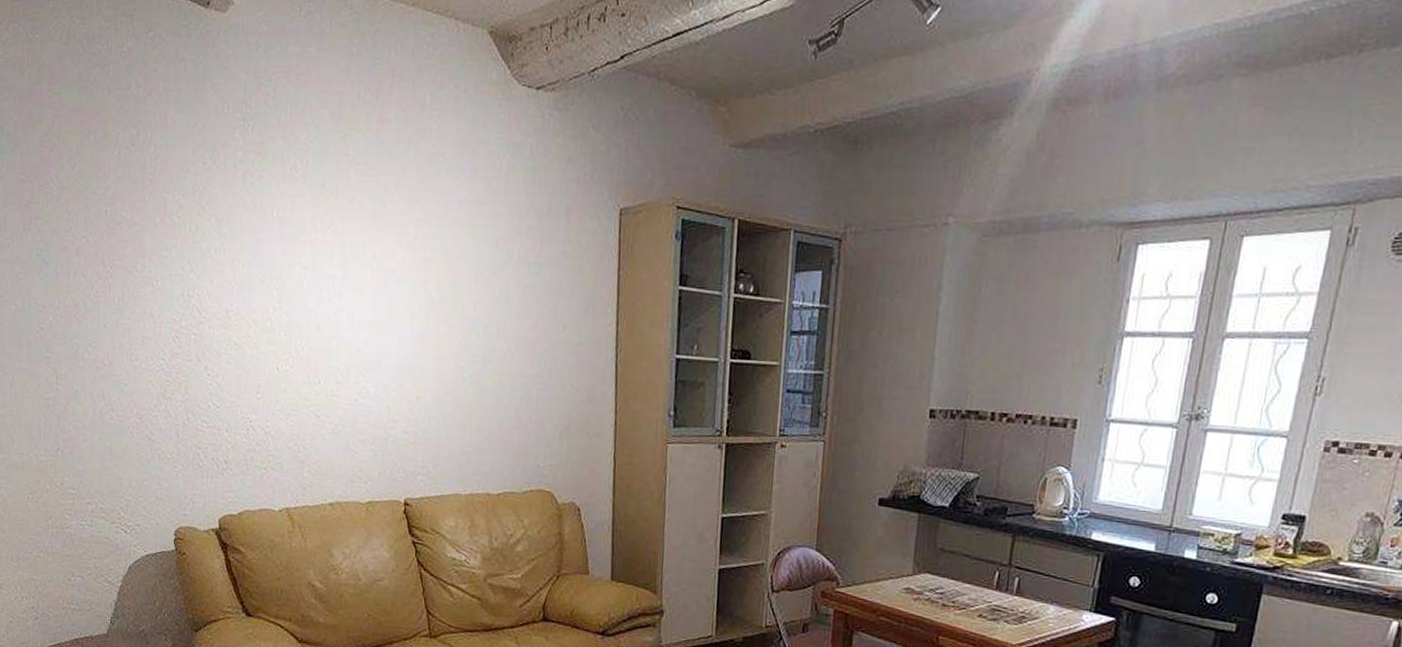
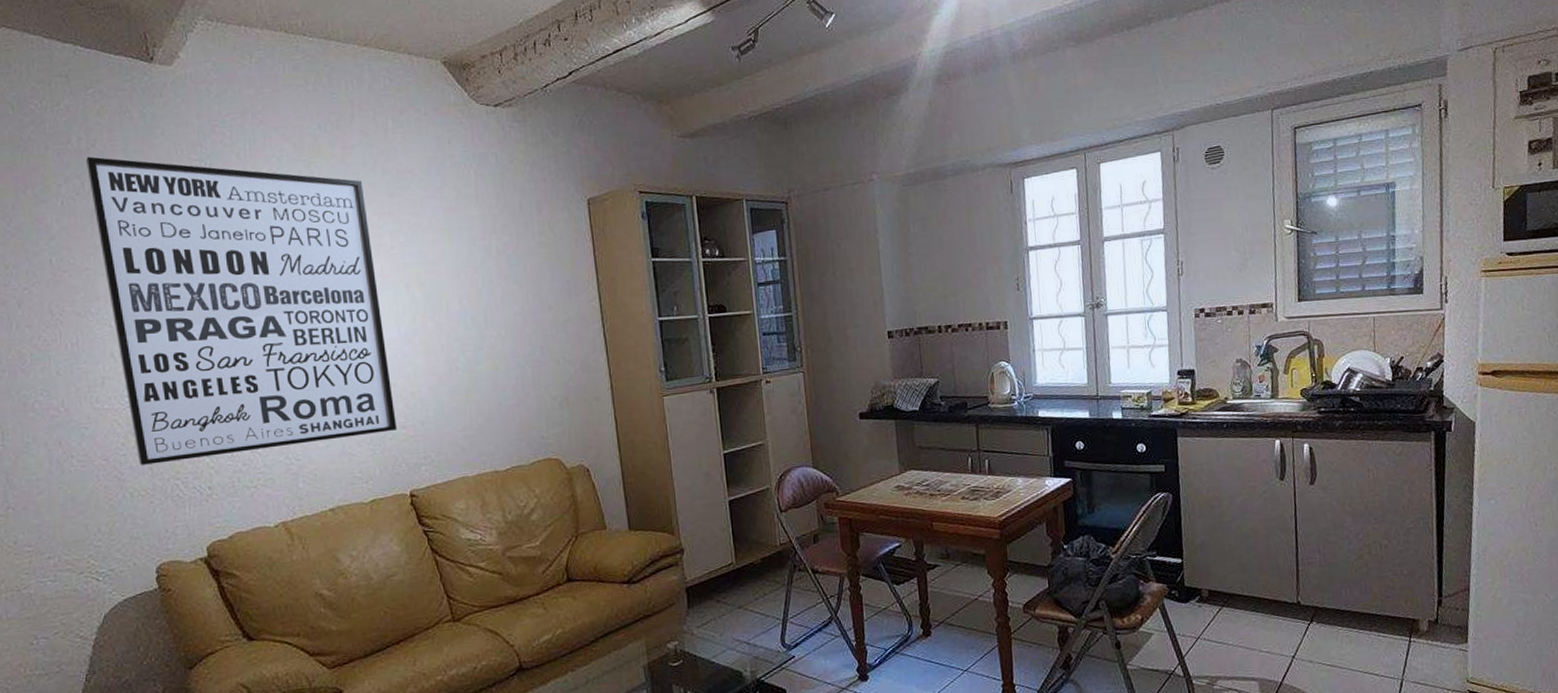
wall art: none [142,106,400,435] -> present [85,156,397,465]

